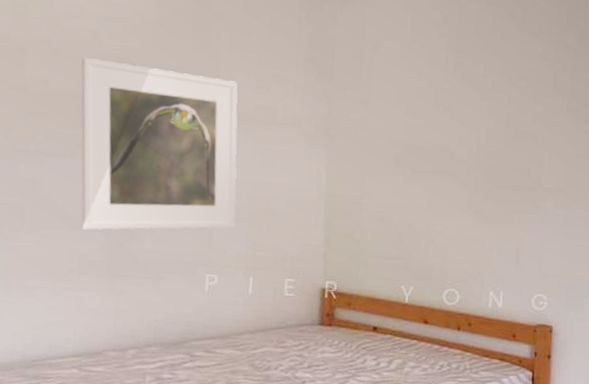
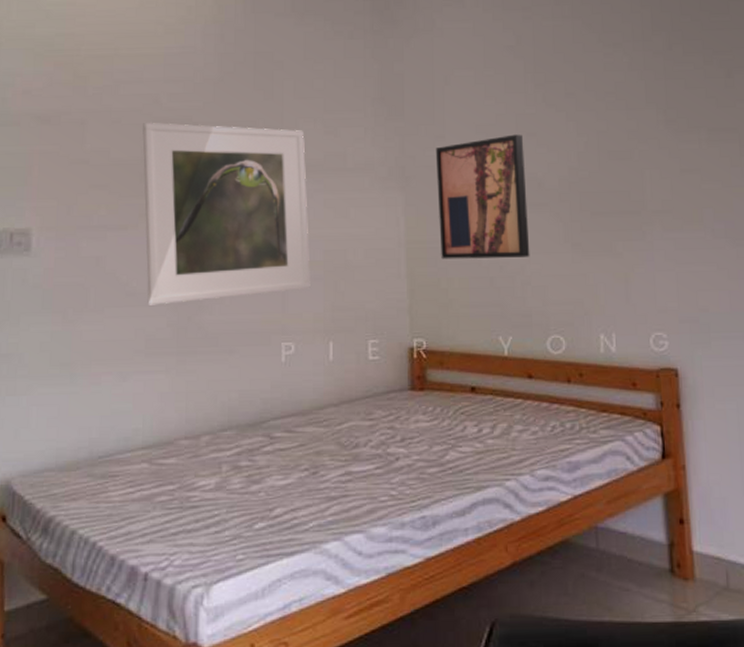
wall art: none [356,107,440,219] -> present [435,134,530,259]

